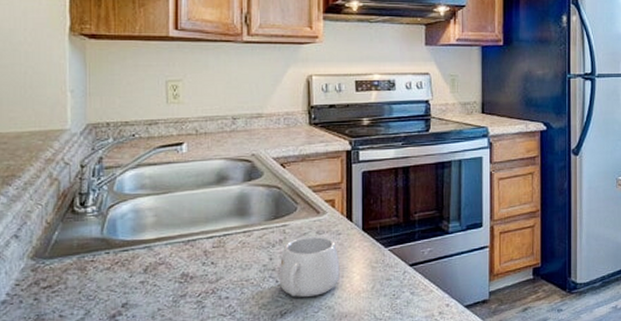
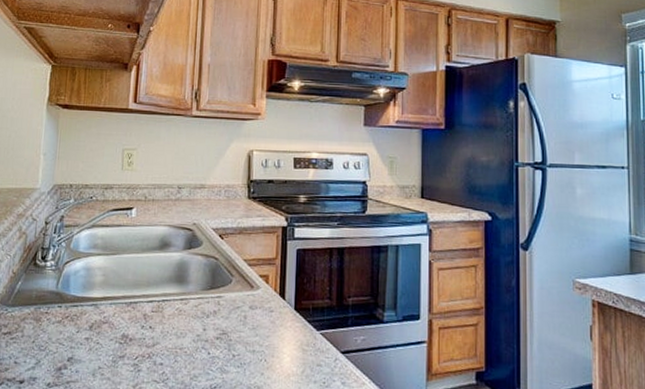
mug: present [279,235,340,298] -> none [210,309,271,374]

